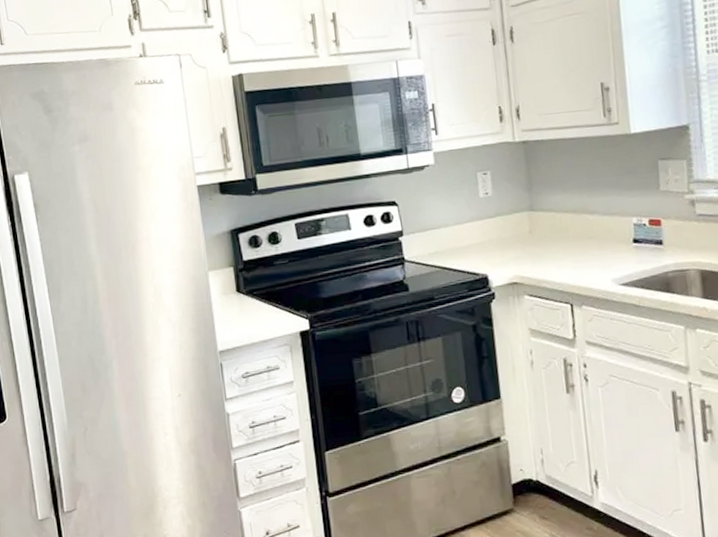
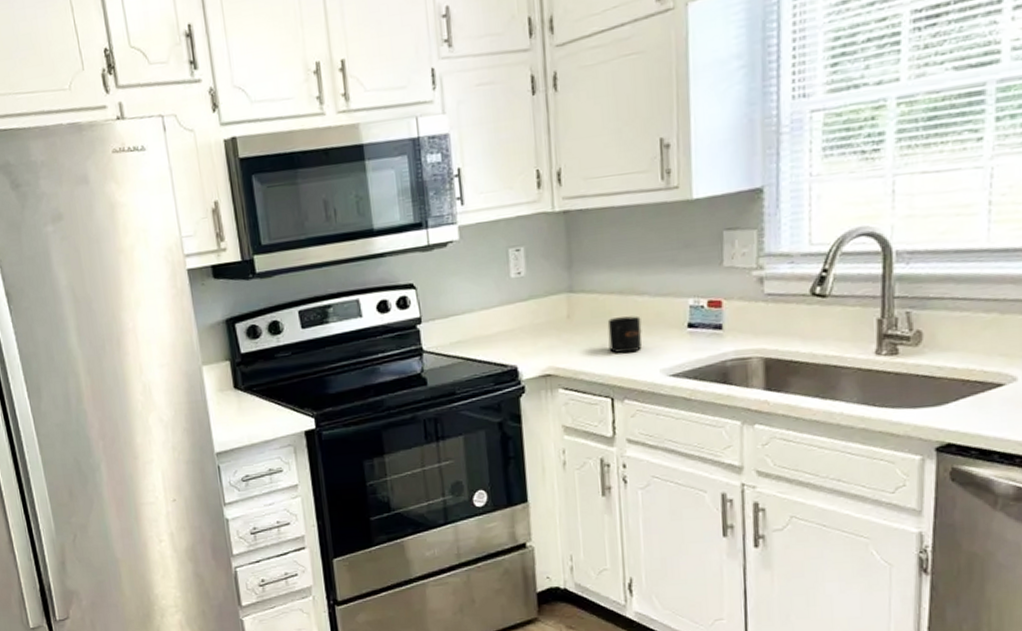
mug: none [564,232,595,265] -> present [607,315,642,354]

